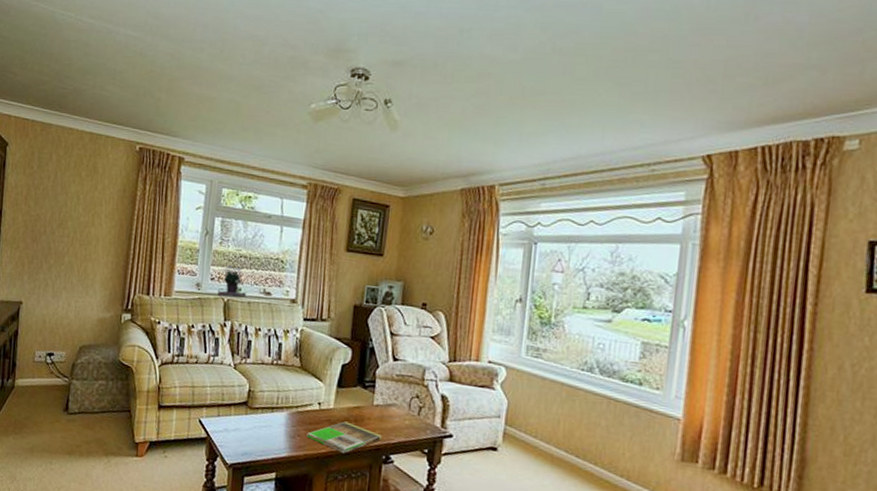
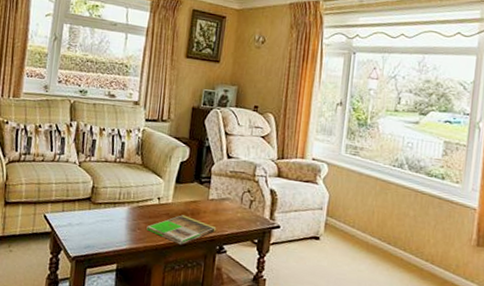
potted flower: present [217,265,246,298] -> none [64,69,92,100]

